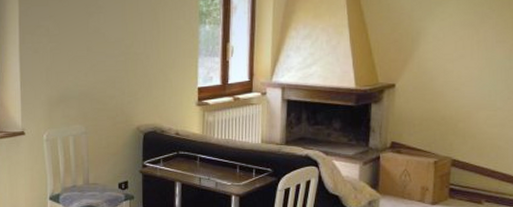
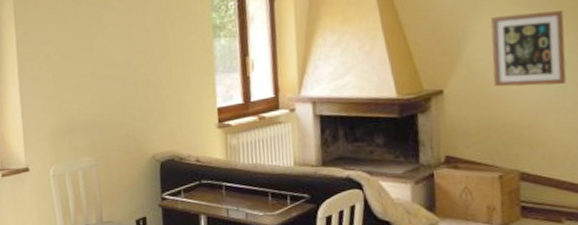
wall art: none [438,20,503,86] -> present [490,10,567,87]

